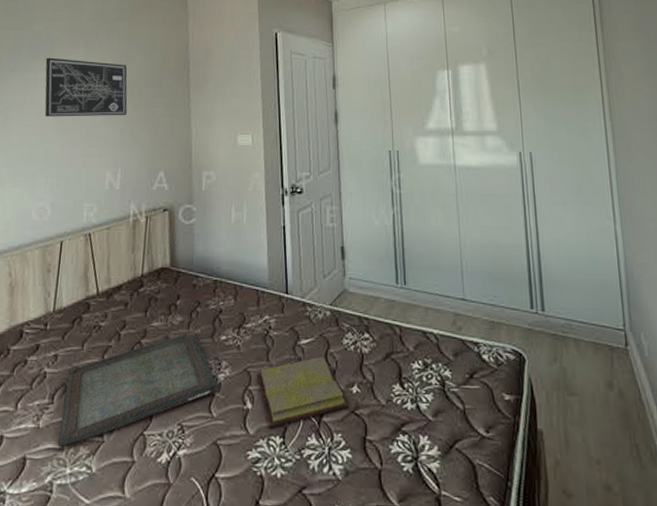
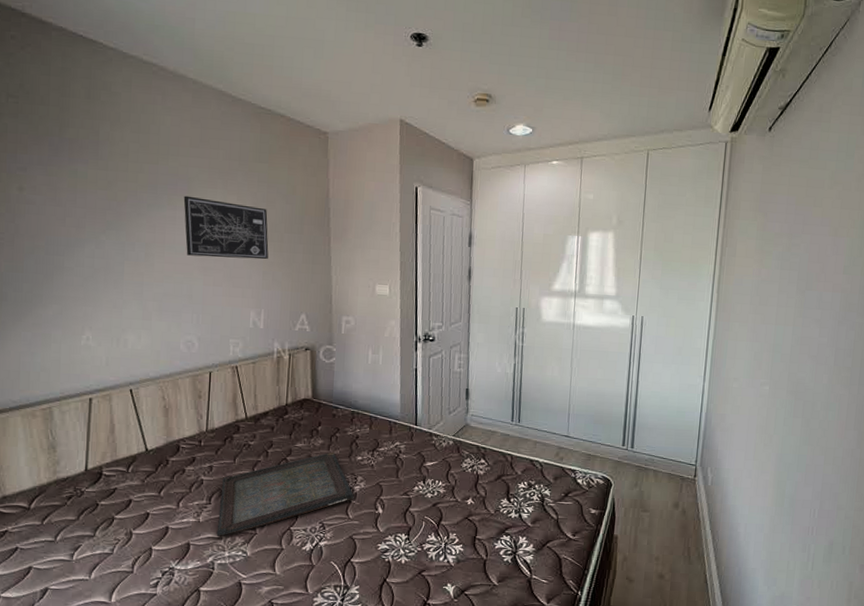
diary: present [256,356,351,428] -> none [387,475,466,528]

